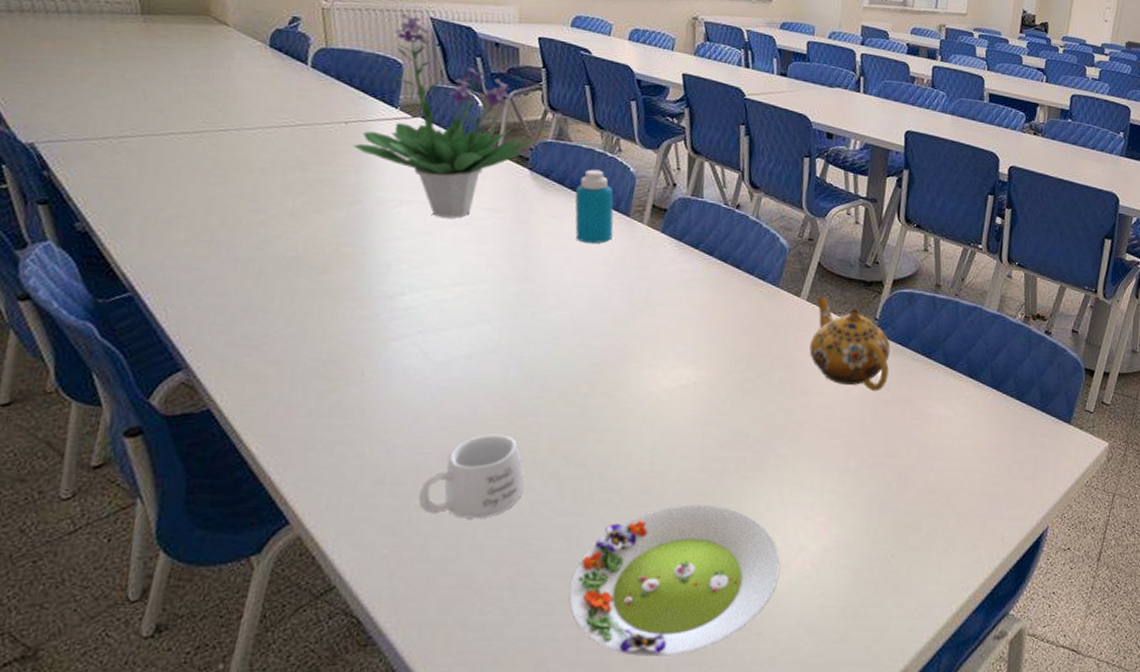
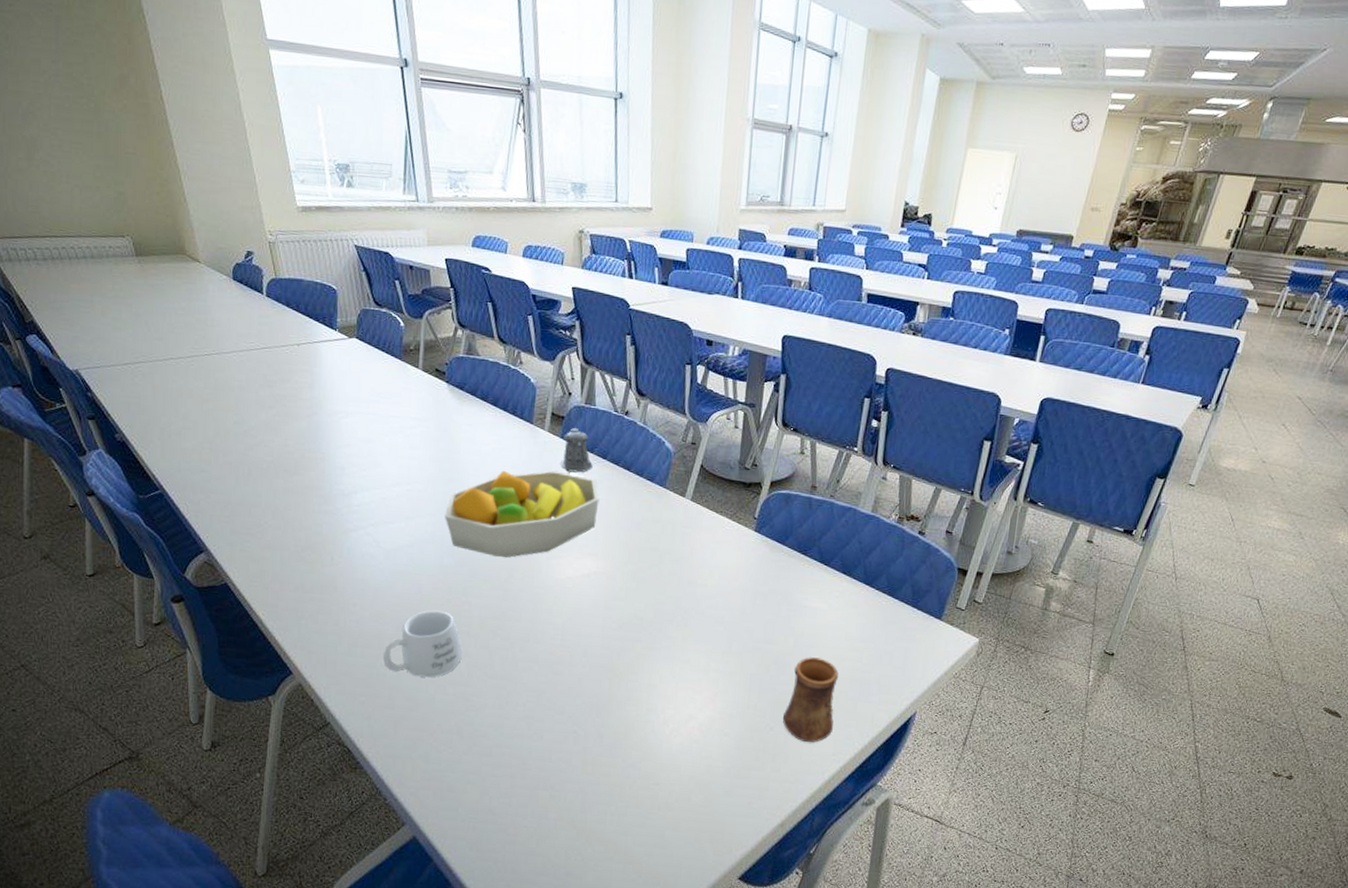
potted plant: present [352,13,534,218] -> none [305,242,448,427]
fruit bowl: none [515,268,704,369] -> present [445,470,599,558]
salad plate: present [569,503,781,658] -> none [503,675,673,797]
bottle: present [575,169,614,244] -> none [485,381,520,449]
pepper shaker: none [660,222,697,271] -> present [560,428,593,473]
teapot: present [809,295,891,392] -> none [694,495,769,585]
cup: none [906,471,966,569] -> present [783,657,838,742]

